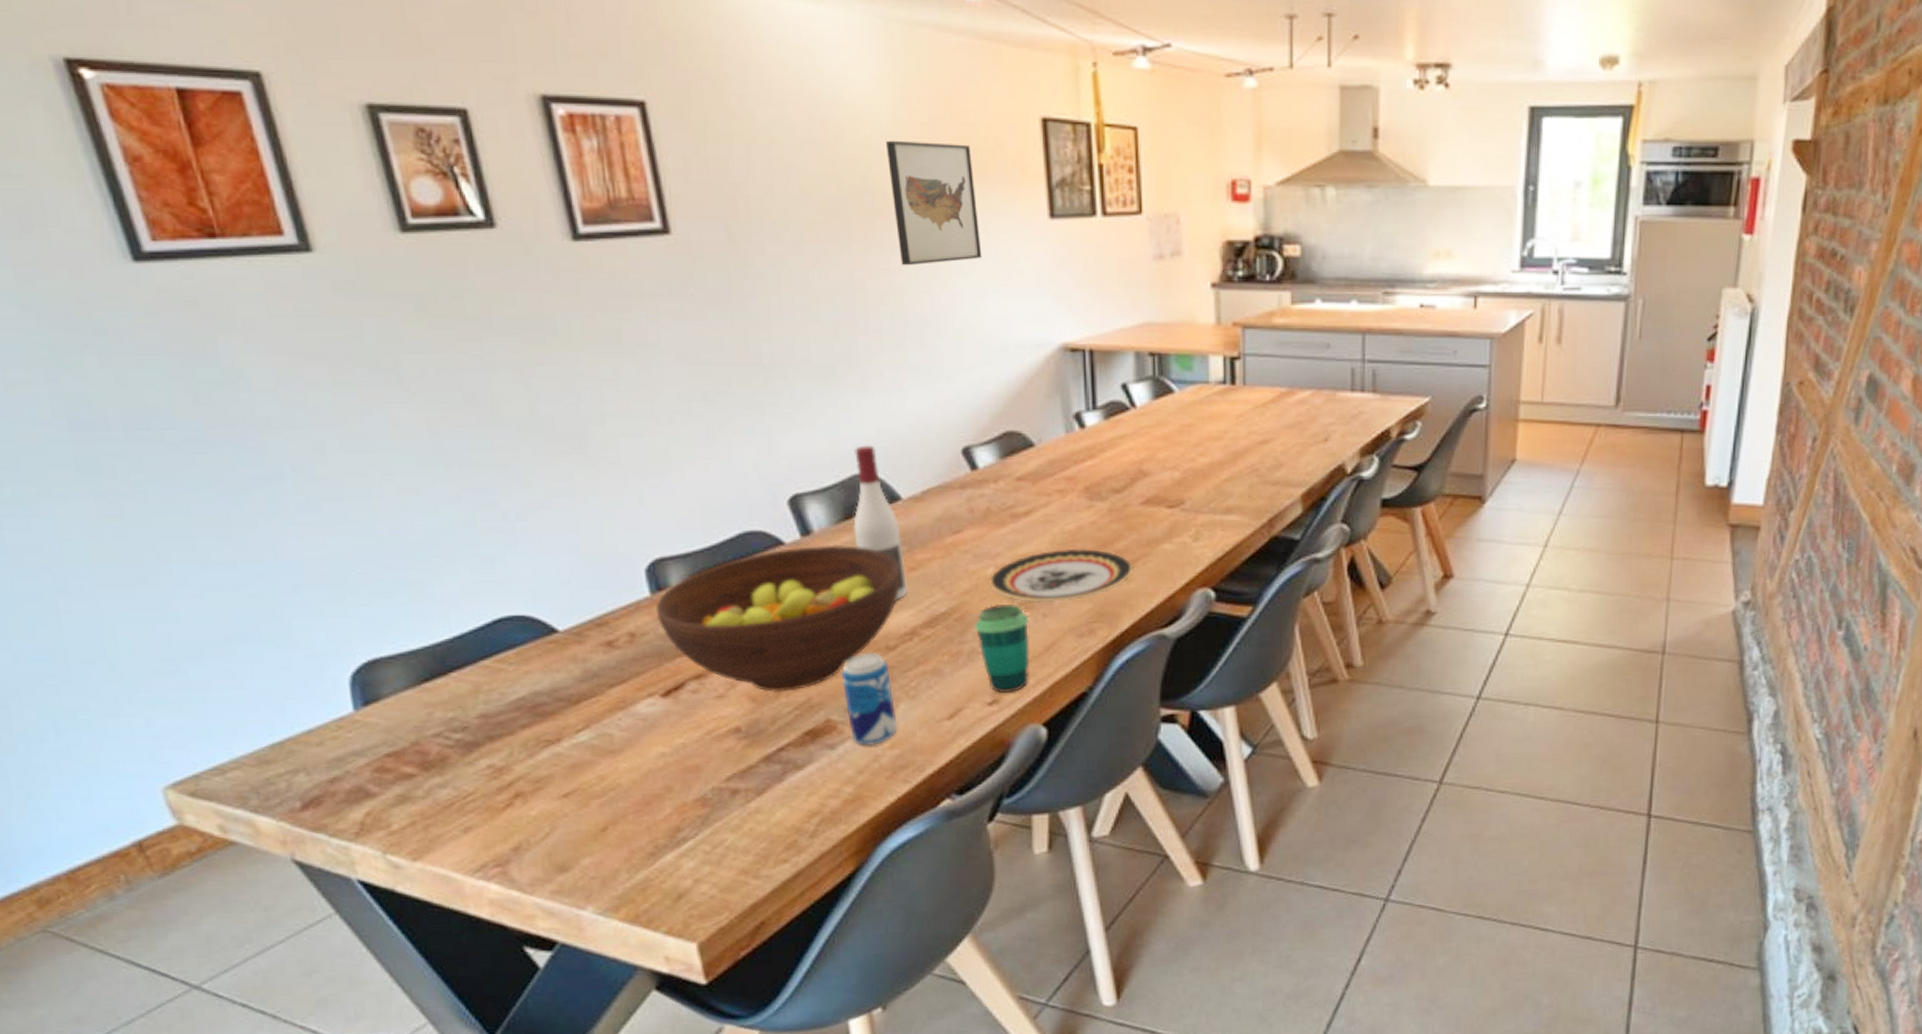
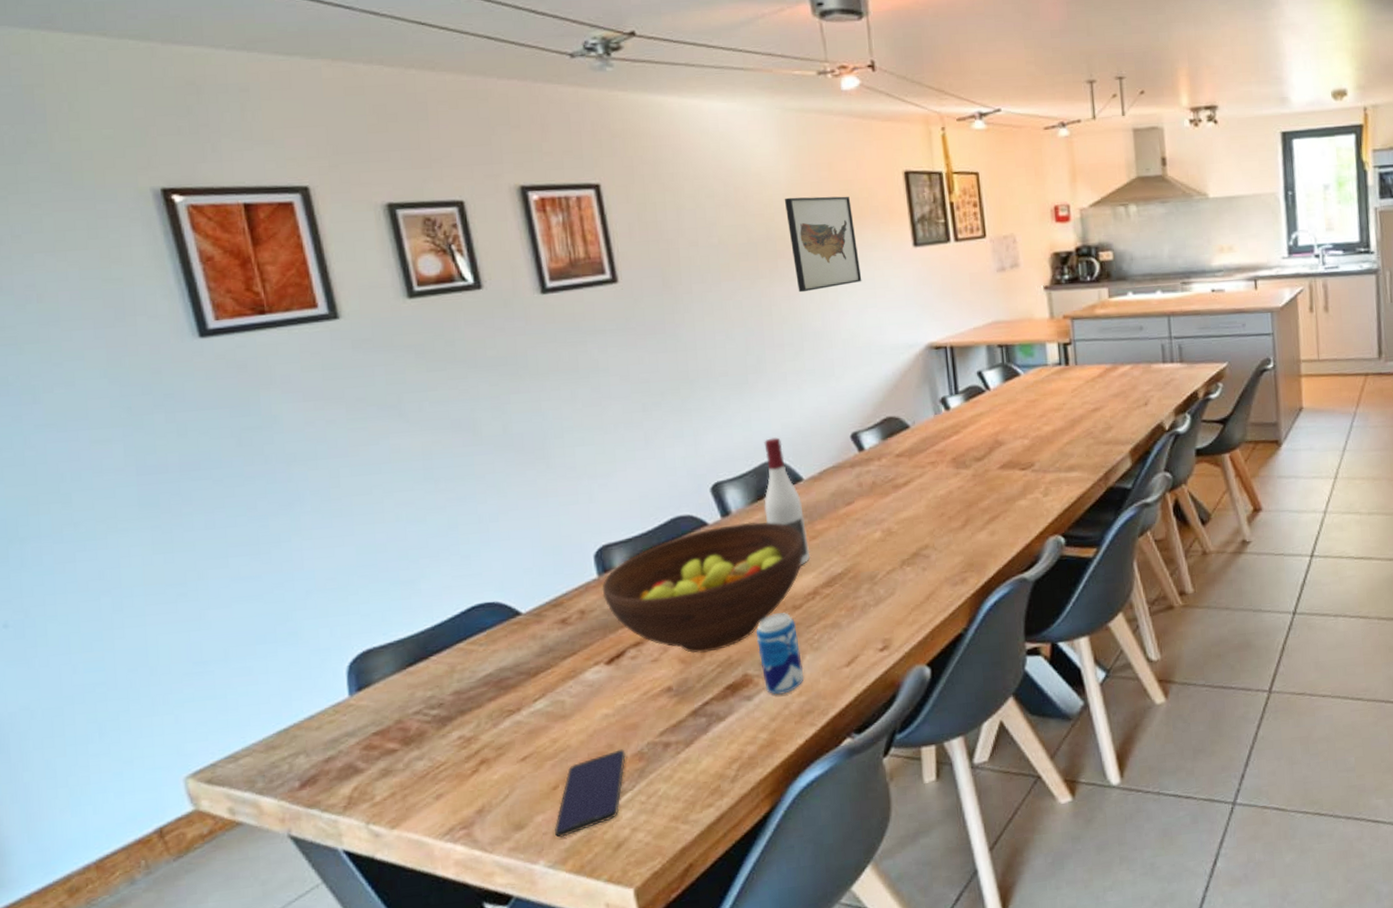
smartphone: none [604,793,686,884] -> present [555,749,626,838]
cup: present [974,604,1030,693] -> none [866,561,914,639]
plate: present [989,548,1133,602] -> none [877,509,995,558]

